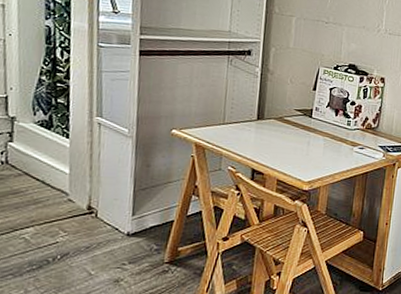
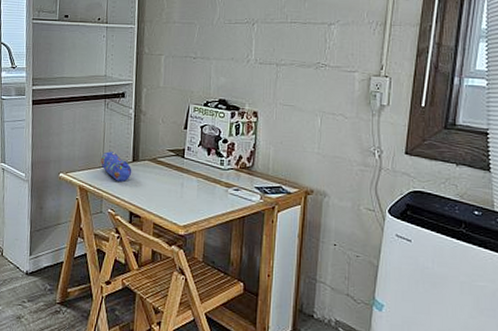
pencil case: none [221,109,256,139] -> present [101,151,132,182]

